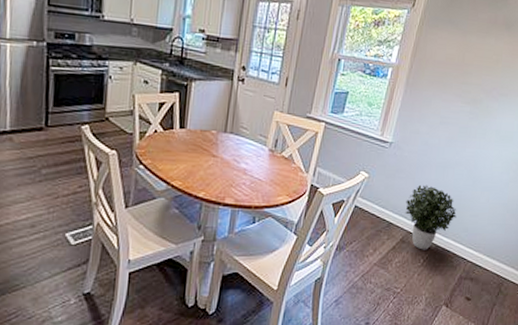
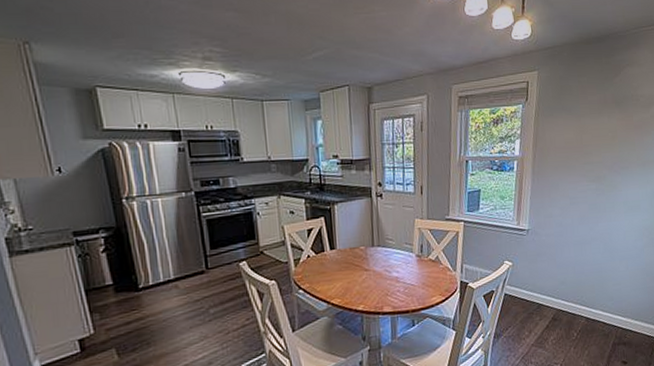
potted plant: present [405,184,457,250] -> none [551,263,601,325]

